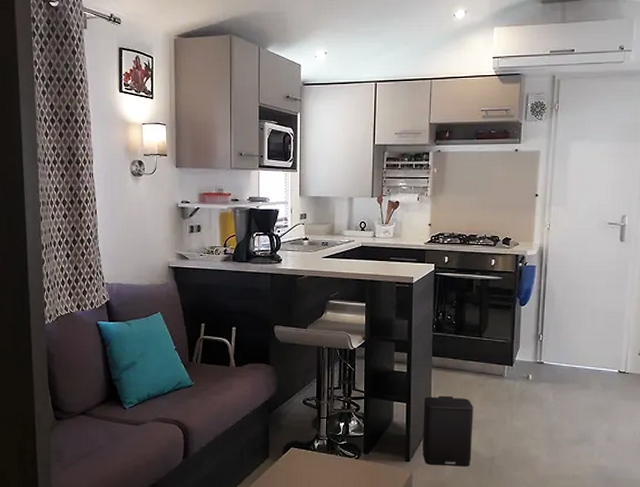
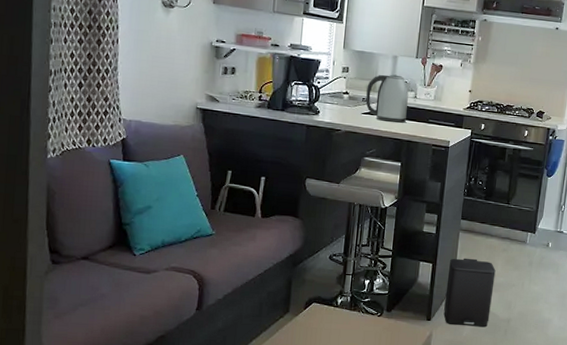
kettle: none [325,216,368,264] -> present [365,74,411,124]

